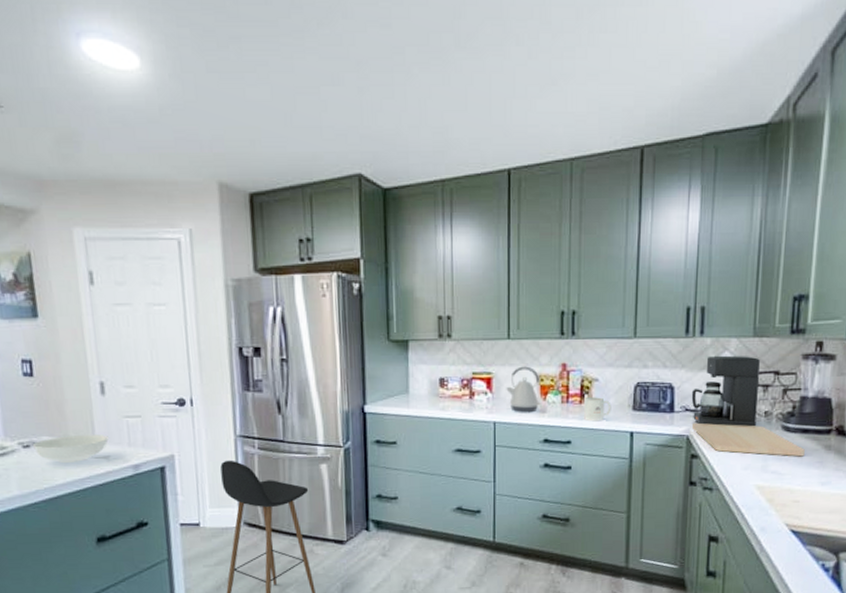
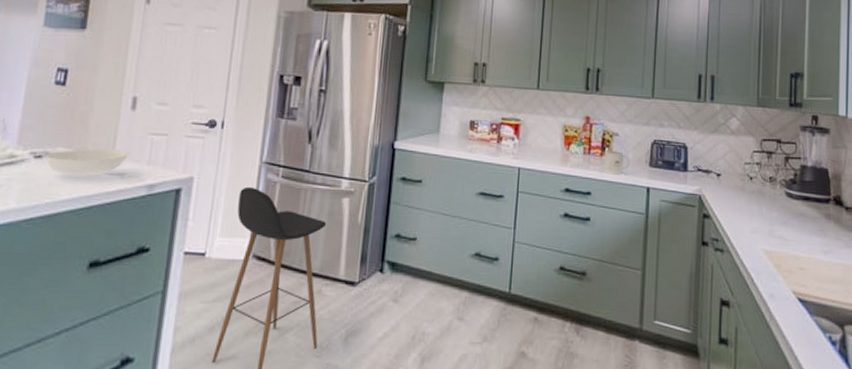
kettle: present [506,366,542,413] -> none [532,116,565,162]
coffee maker: present [691,355,760,427] -> none [703,120,764,191]
cutting board: present [691,422,805,457] -> none [703,183,807,224]

